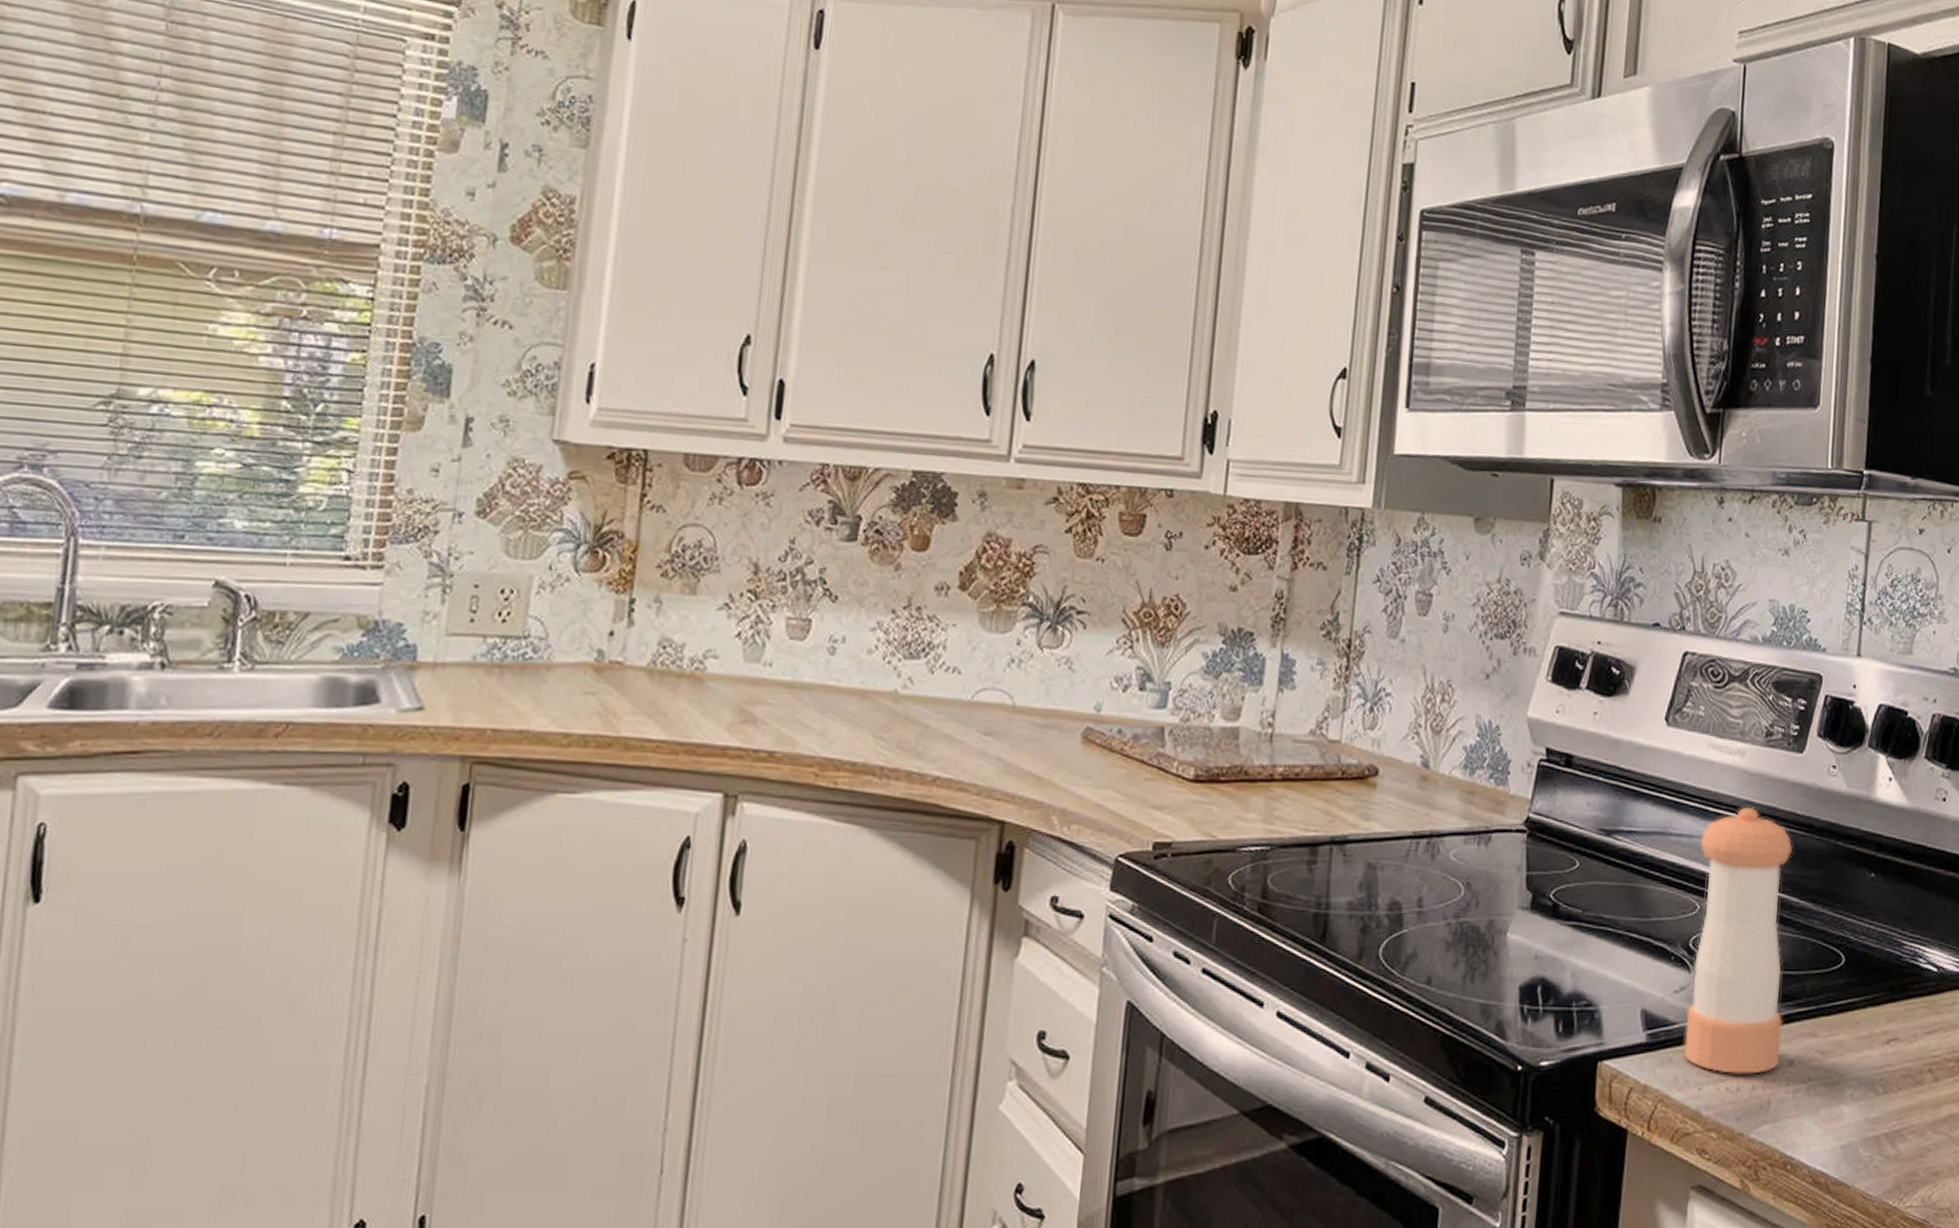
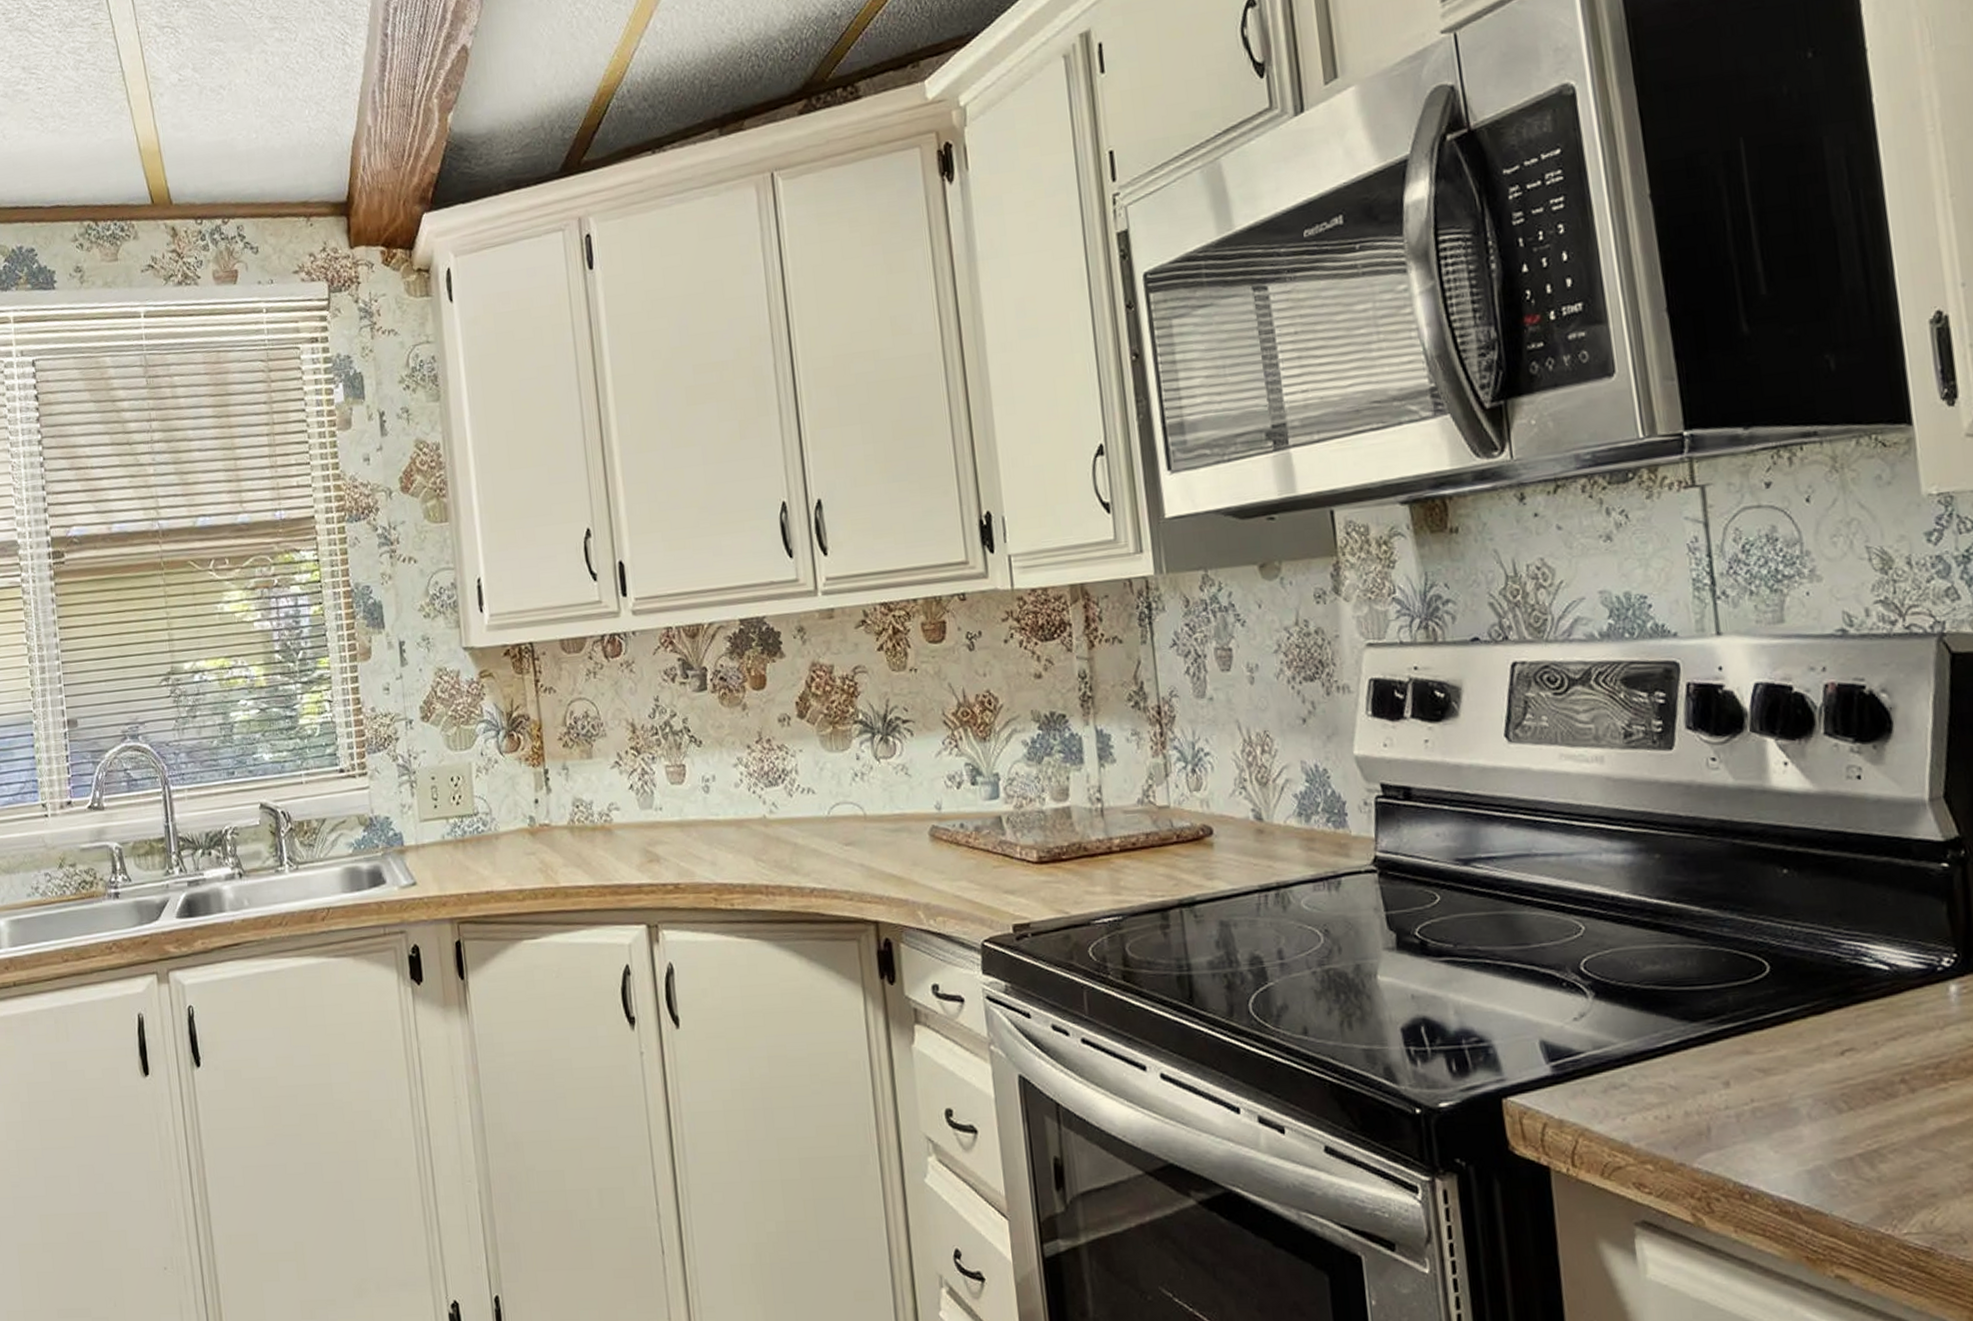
pepper shaker: present [1684,807,1793,1074] -> none [1570,815,1712,1101]

